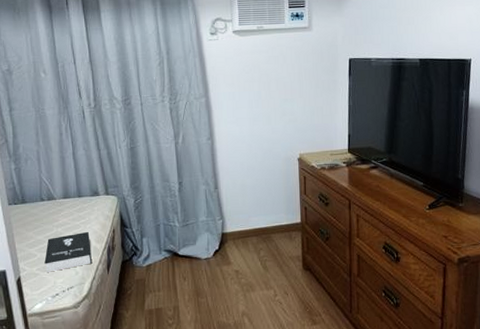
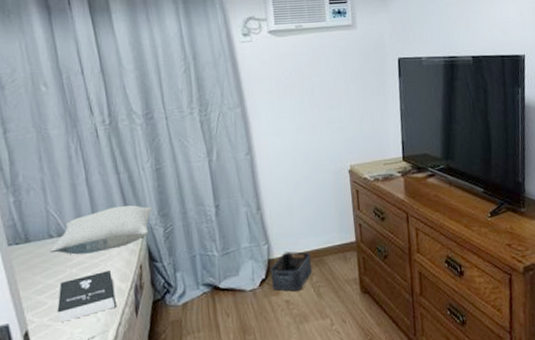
pillow: none [41,178,125,217] -> present [50,205,152,255]
storage bin: none [223,227,261,263] -> present [270,251,313,292]

